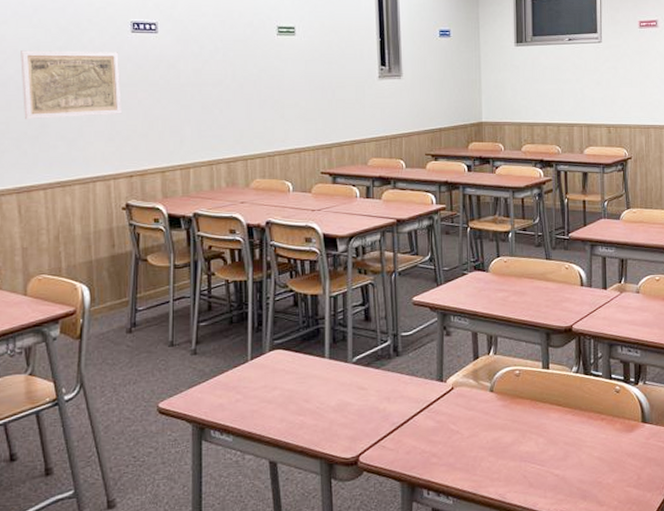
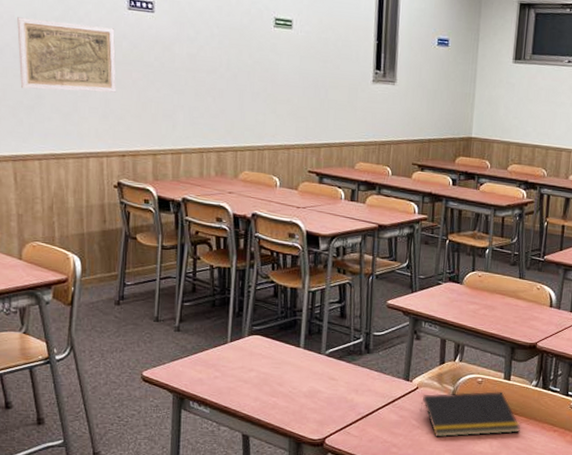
notepad: none [457,382,567,441] -> present [419,391,521,438]

